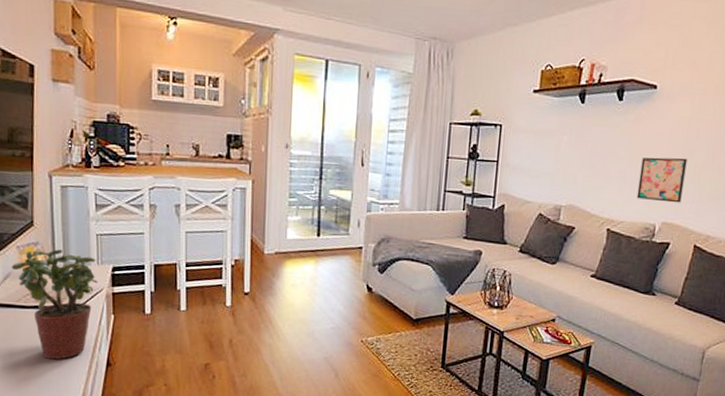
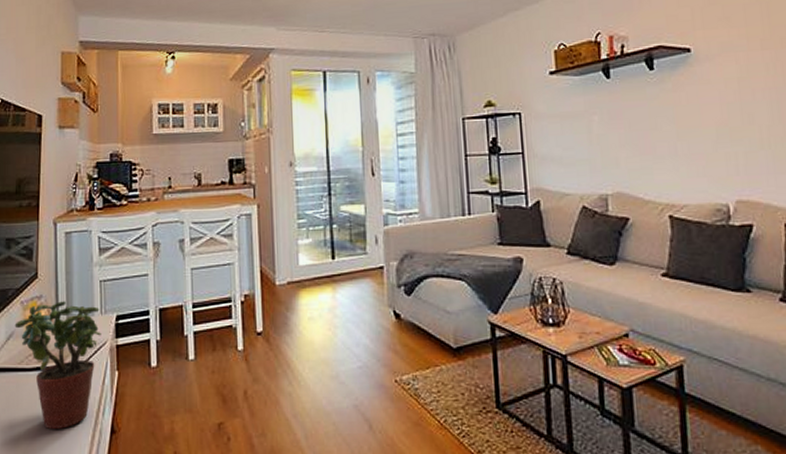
wall art: present [636,157,688,203] -> none [692,123,754,177]

